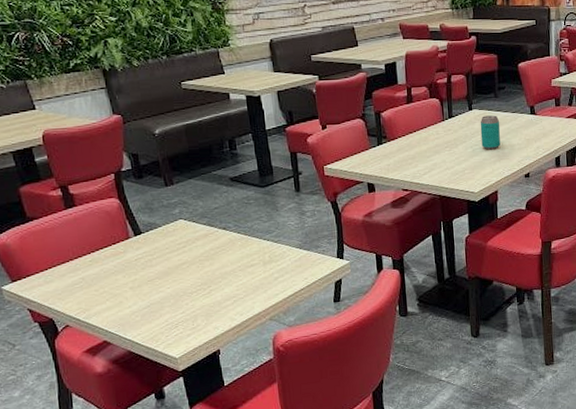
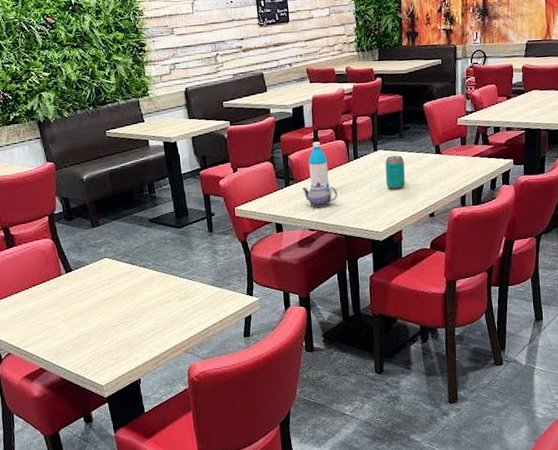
teapot: none [395,140,432,167] -> present [301,182,337,207]
water bottle: none [402,99,424,148] -> present [308,142,330,189]

